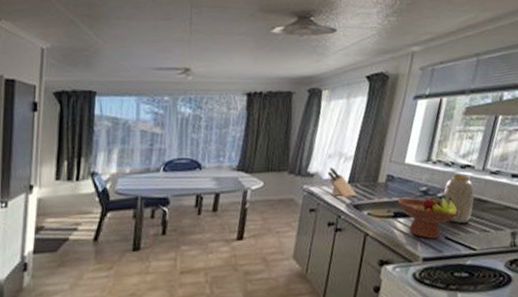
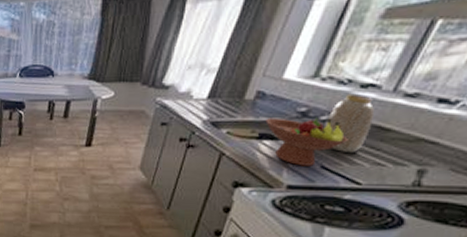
knife block: present [327,166,356,197] -> none [185,79,216,112]

